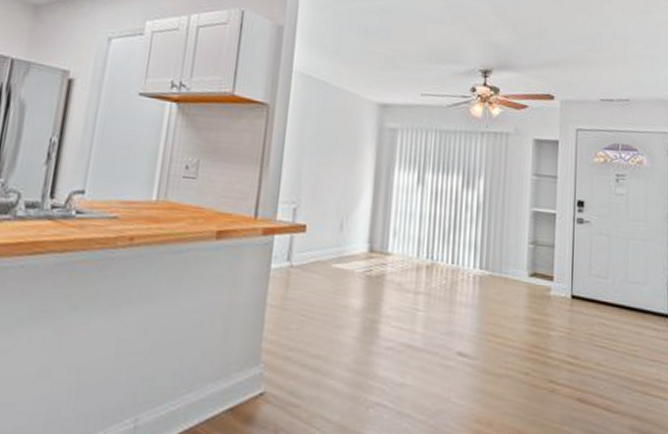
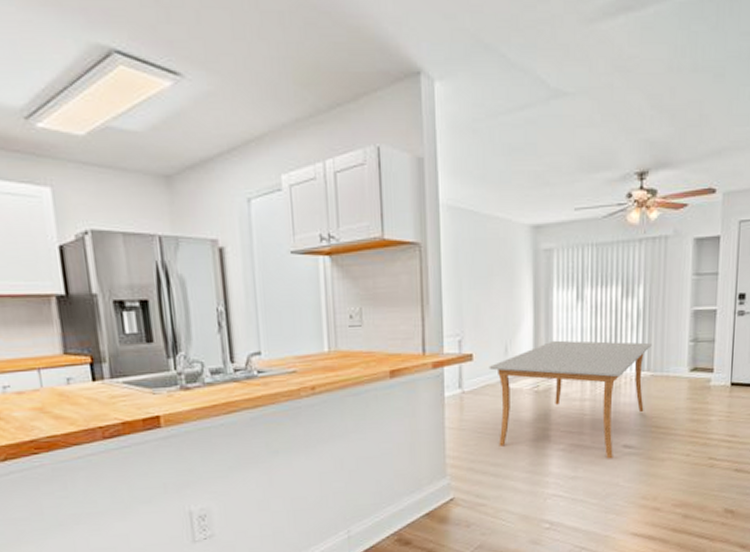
dining table: none [321,222,491,367] -> present [489,340,652,459]

